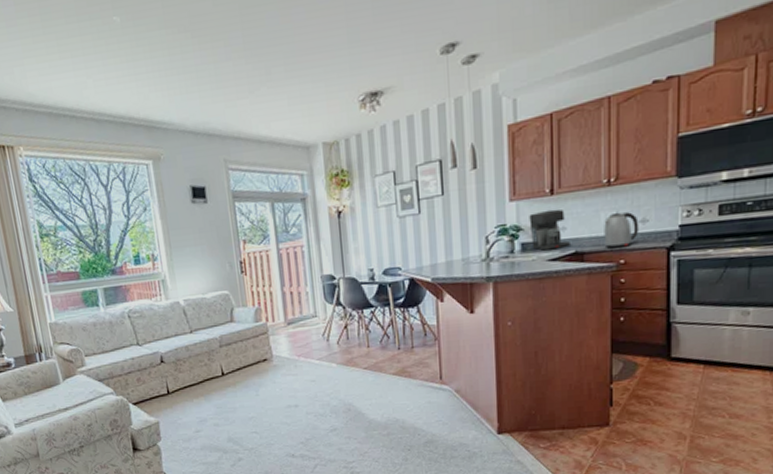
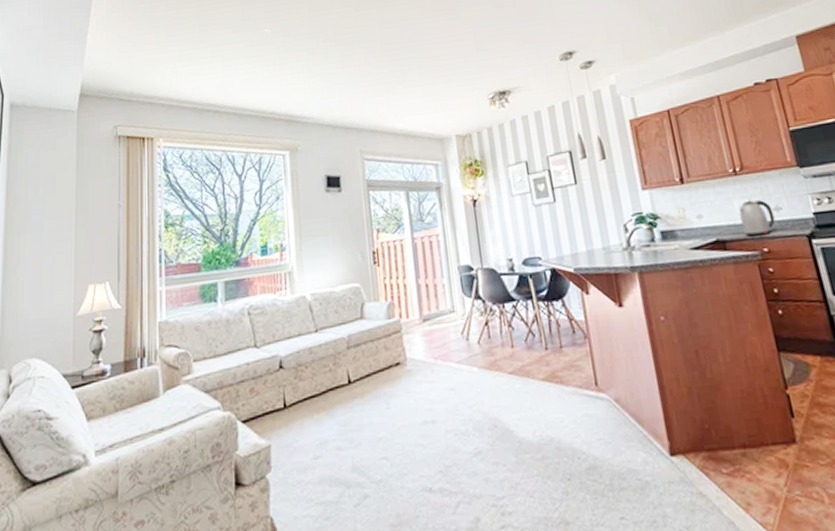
coffee maker: present [529,209,570,251] -> none [664,197,710,239]

